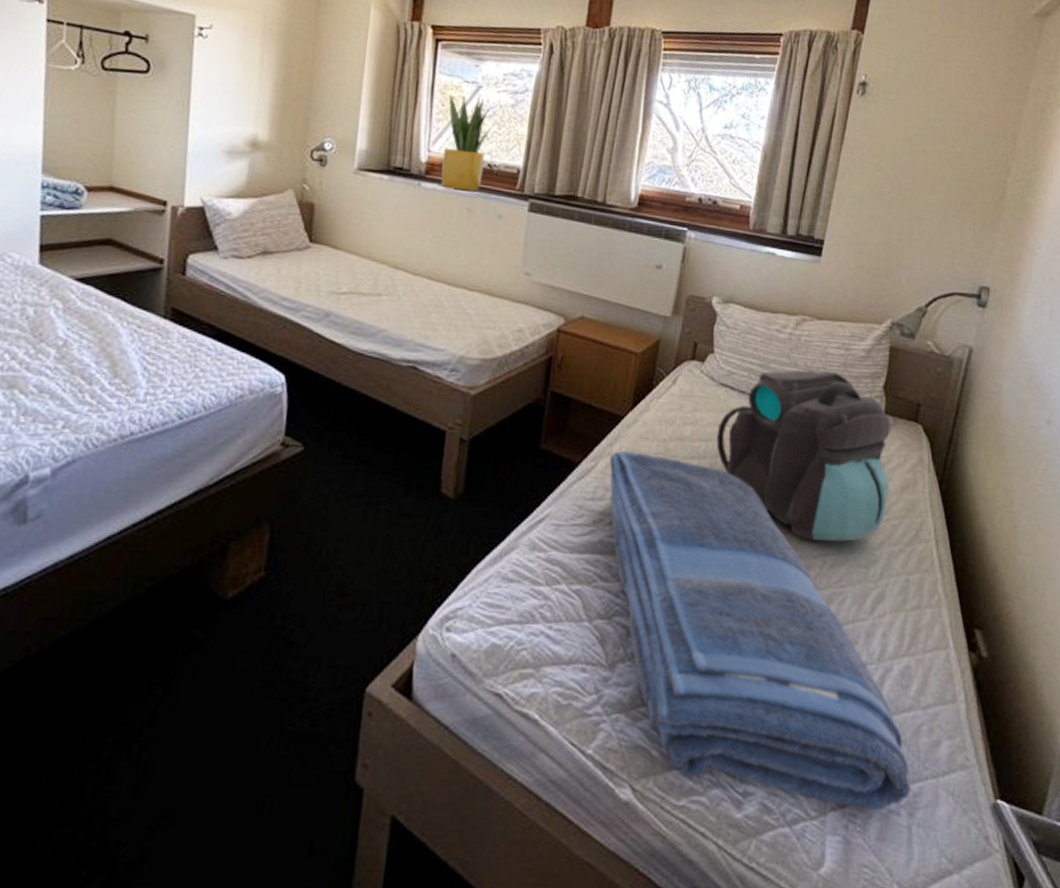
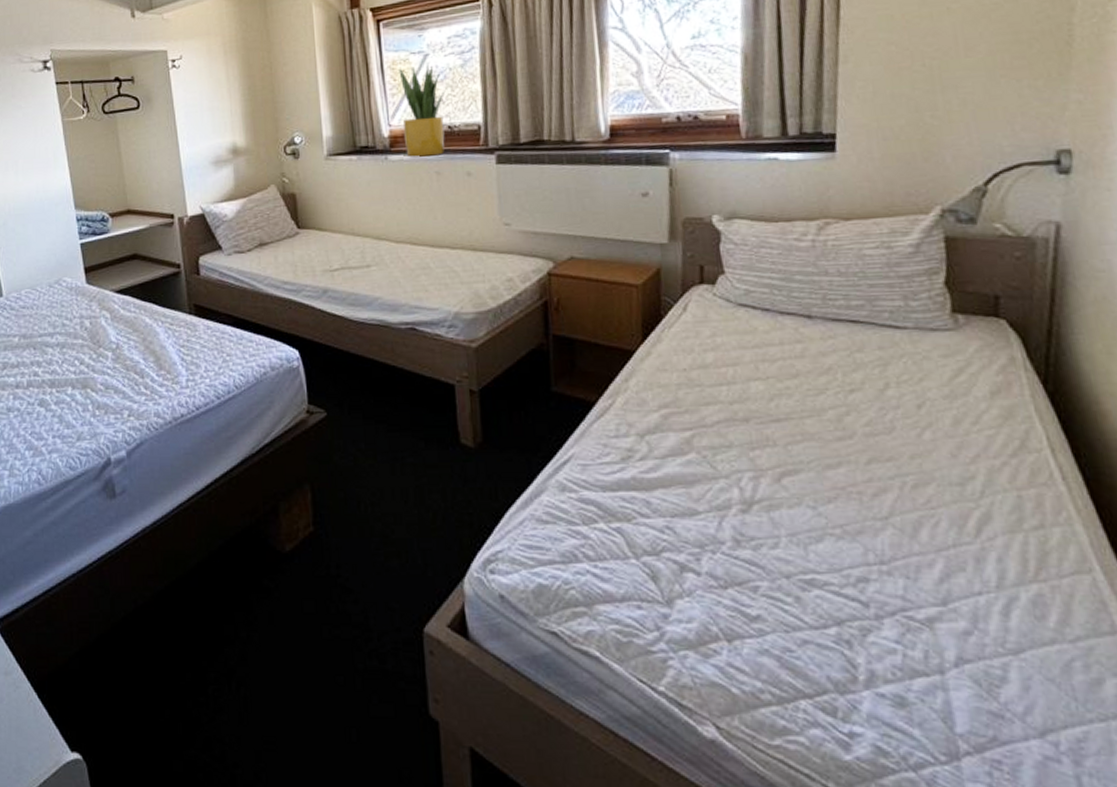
towel: present [609,451,912,811] -> none [627,385,1073,757]
backpack: present [716,369,892,542] -> none [744,274,976,459]

